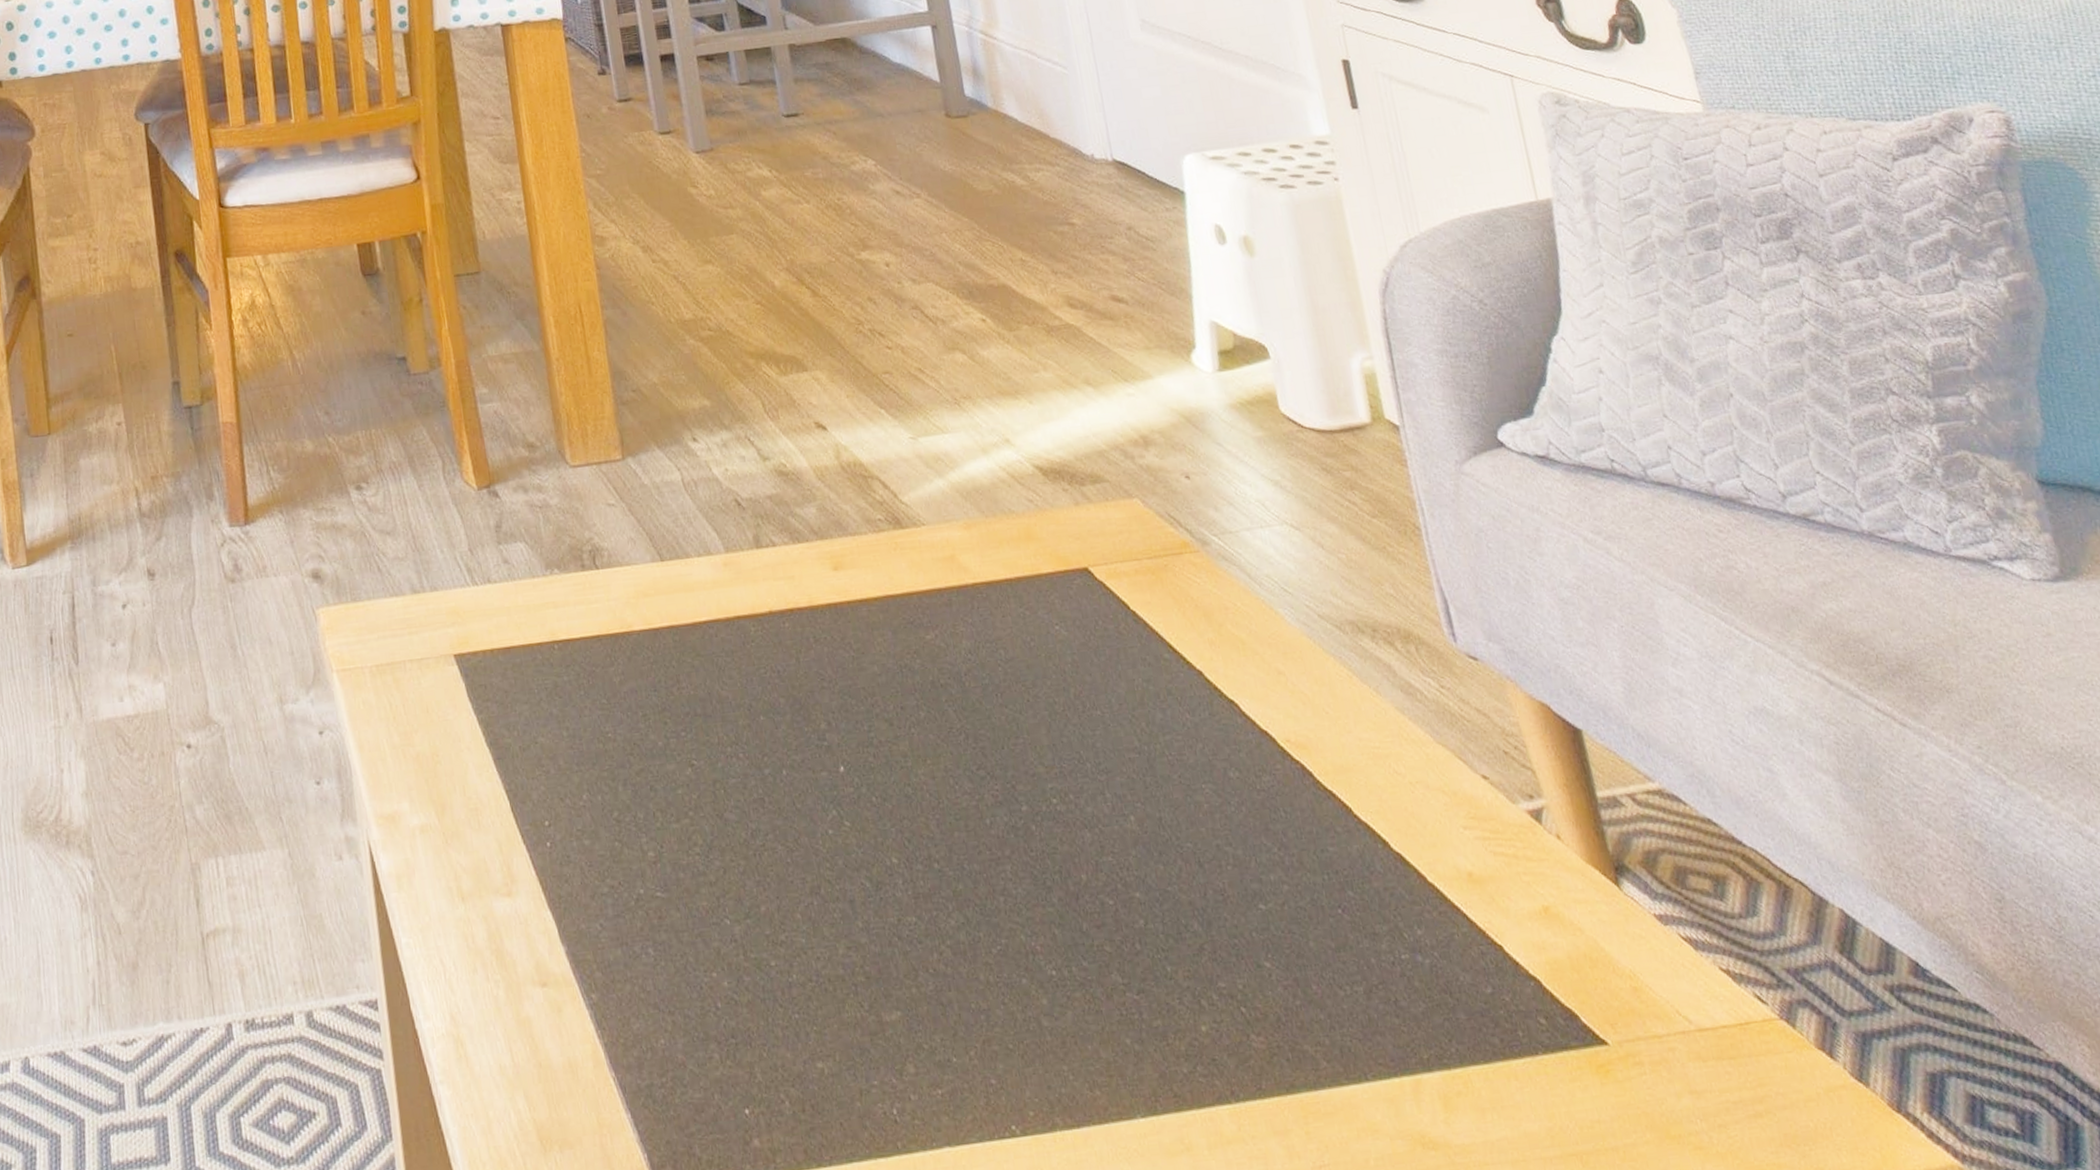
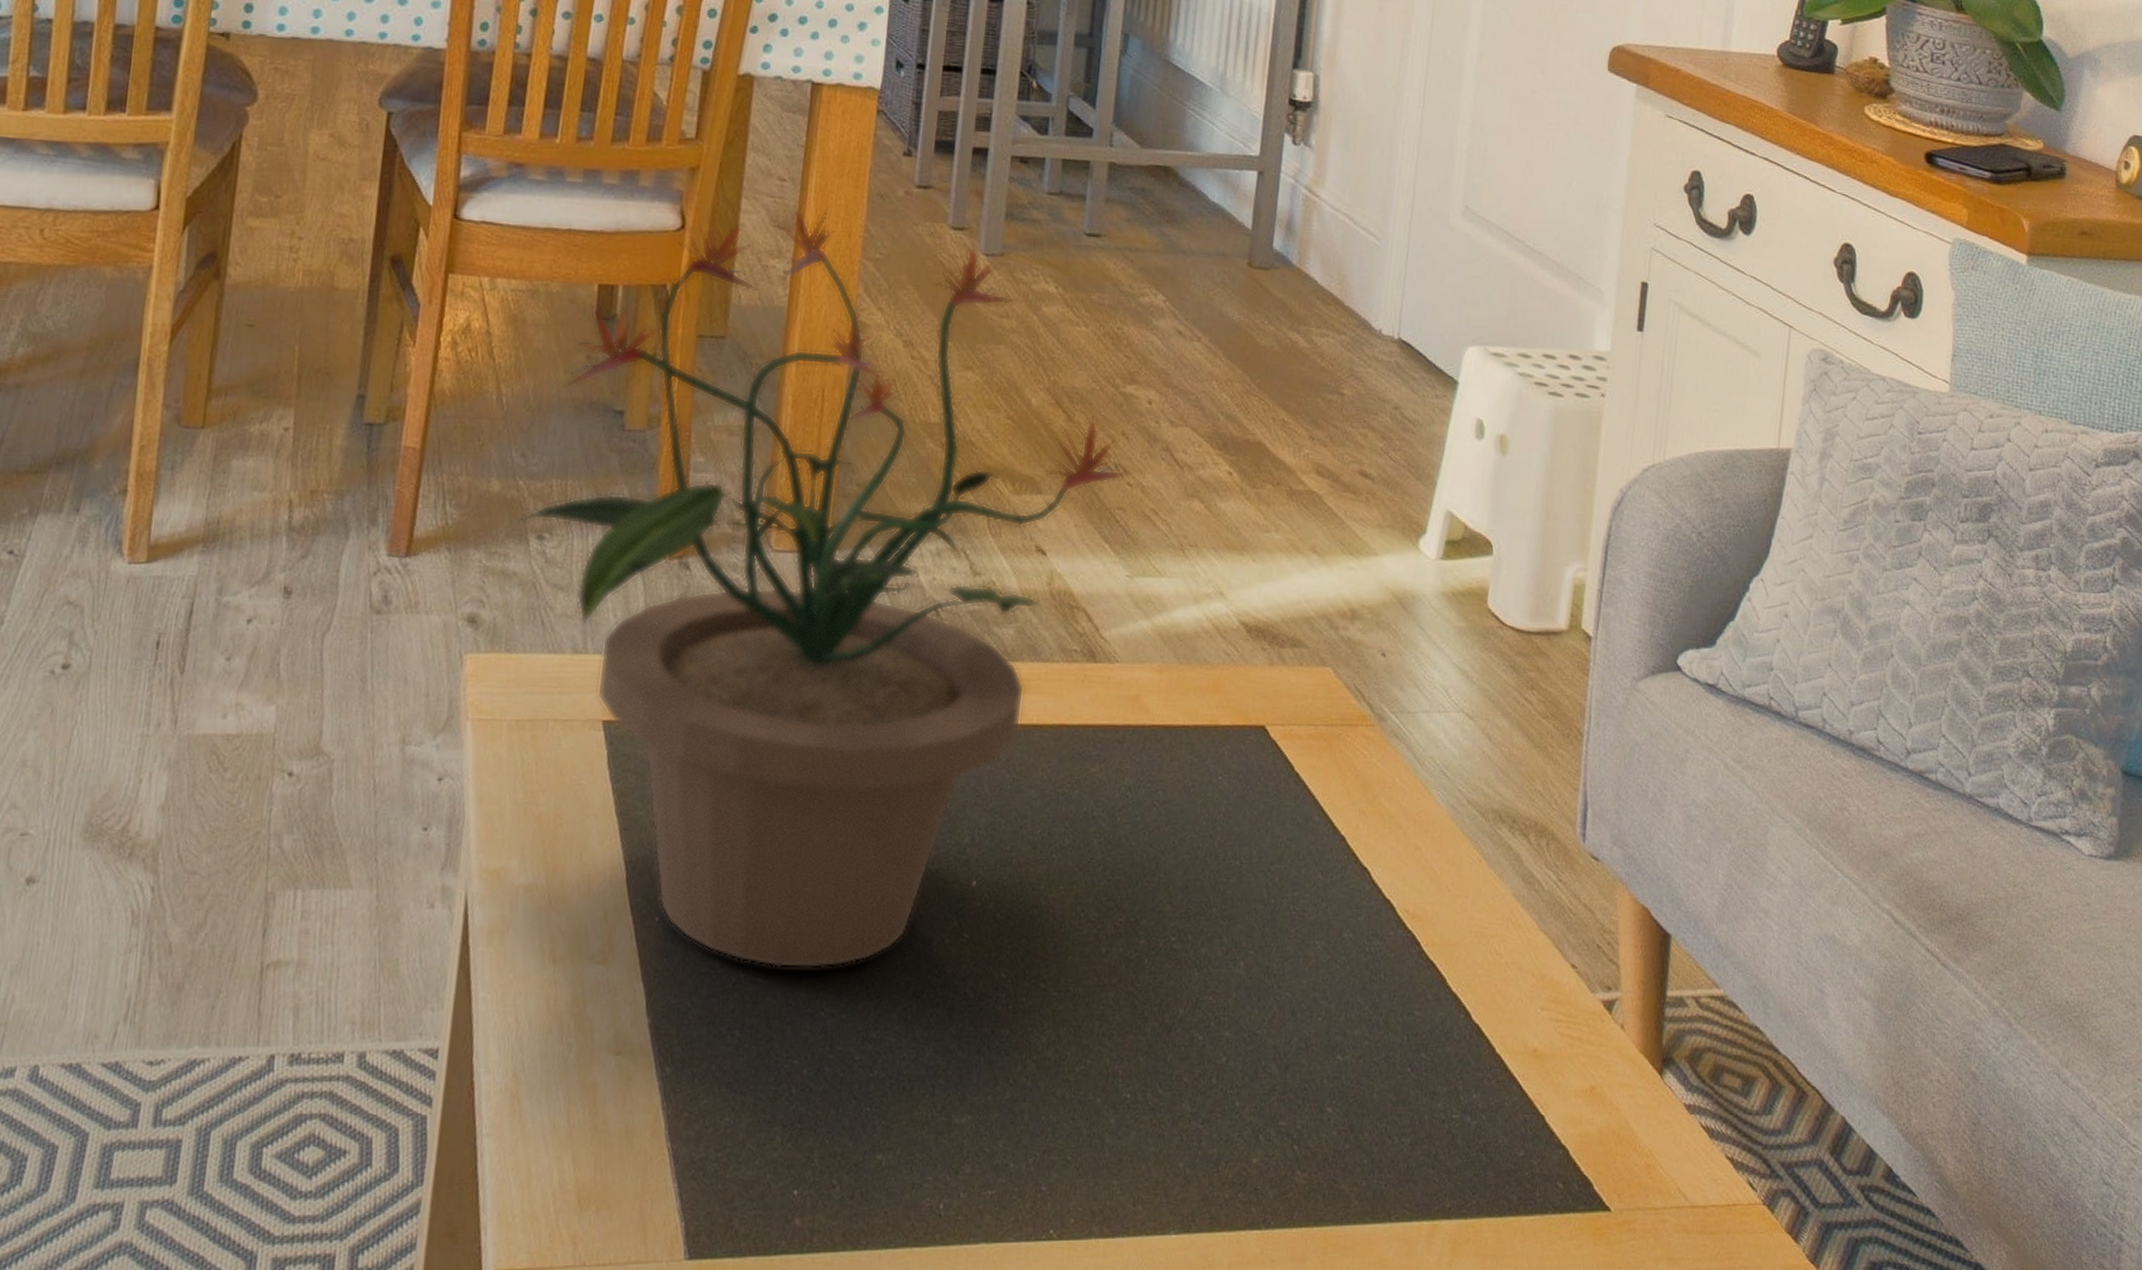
potted plant: none [335,141,887,880] -> present [518,208,1130,969]

